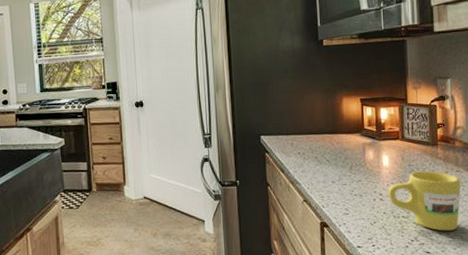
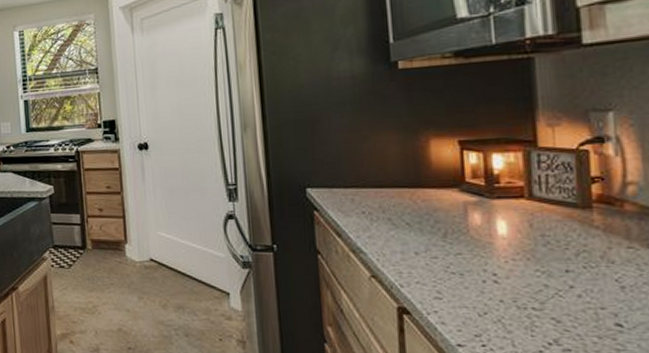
mug: present [388,171,461,231] -> none [506,245,636,335]

